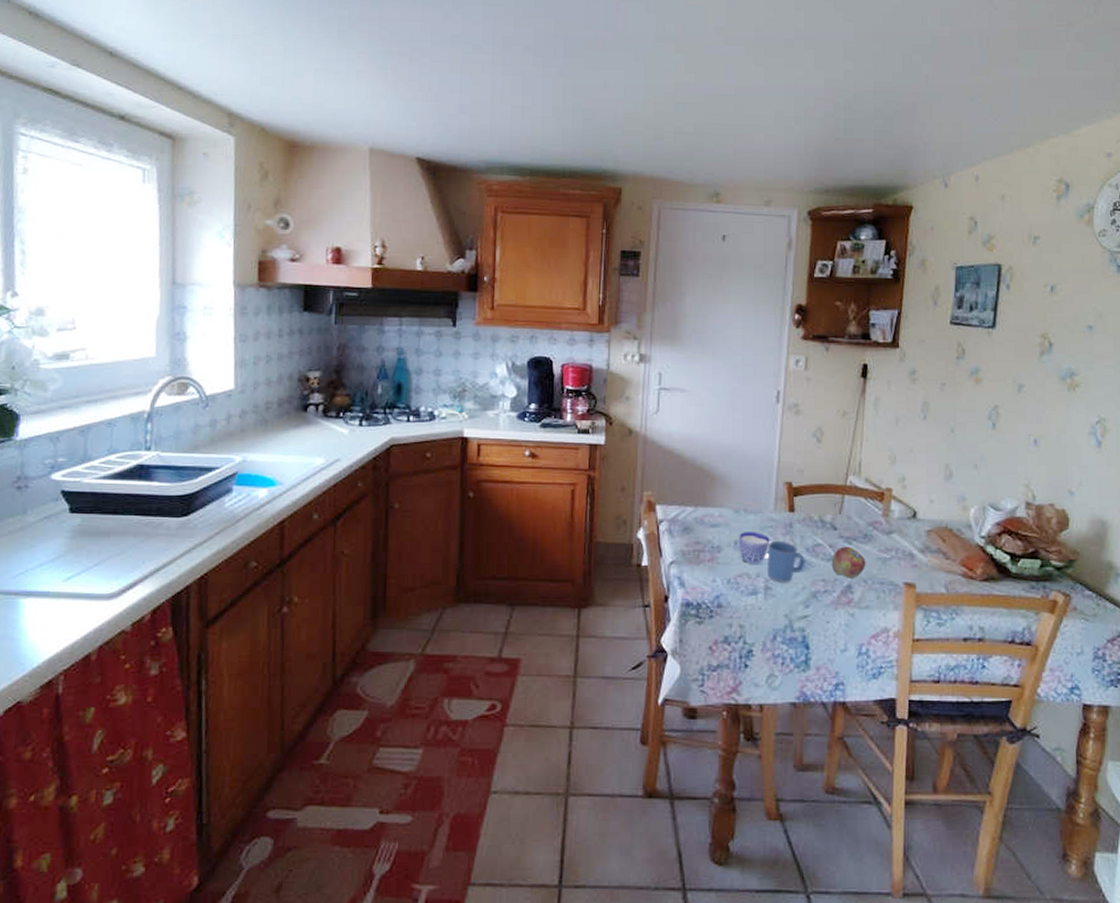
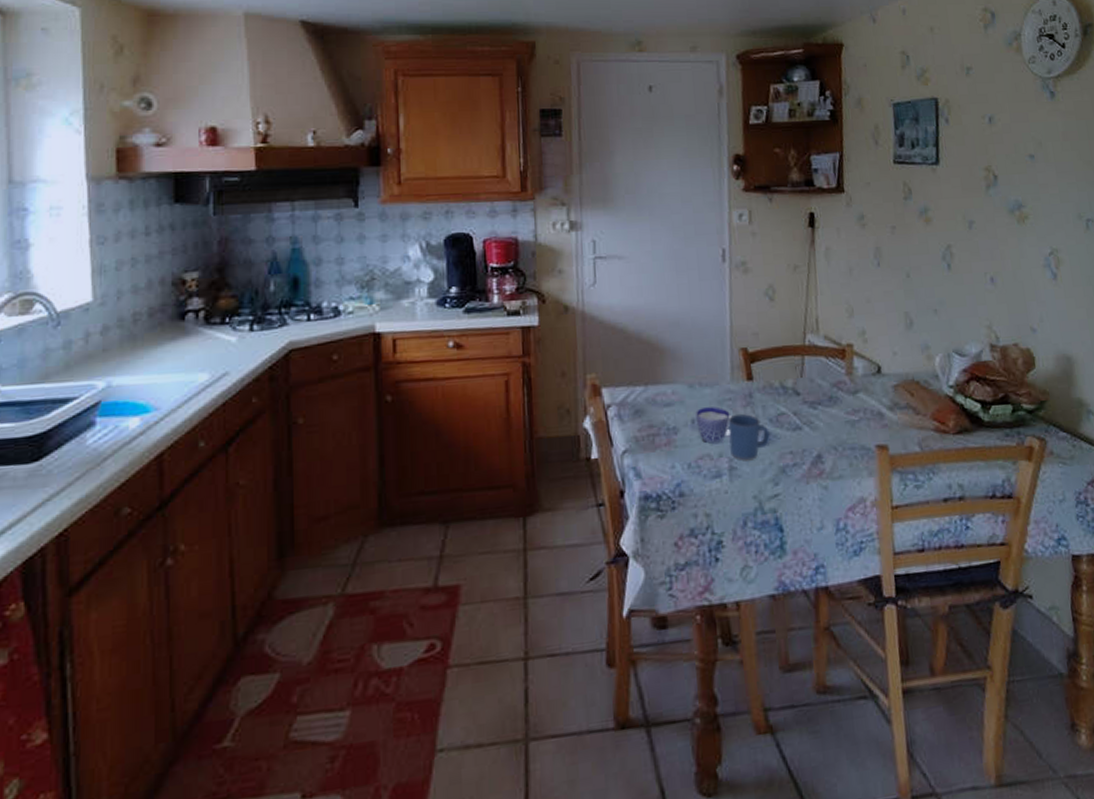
fruit: present [831,546,866,578] -> none [797,412,835,448]

